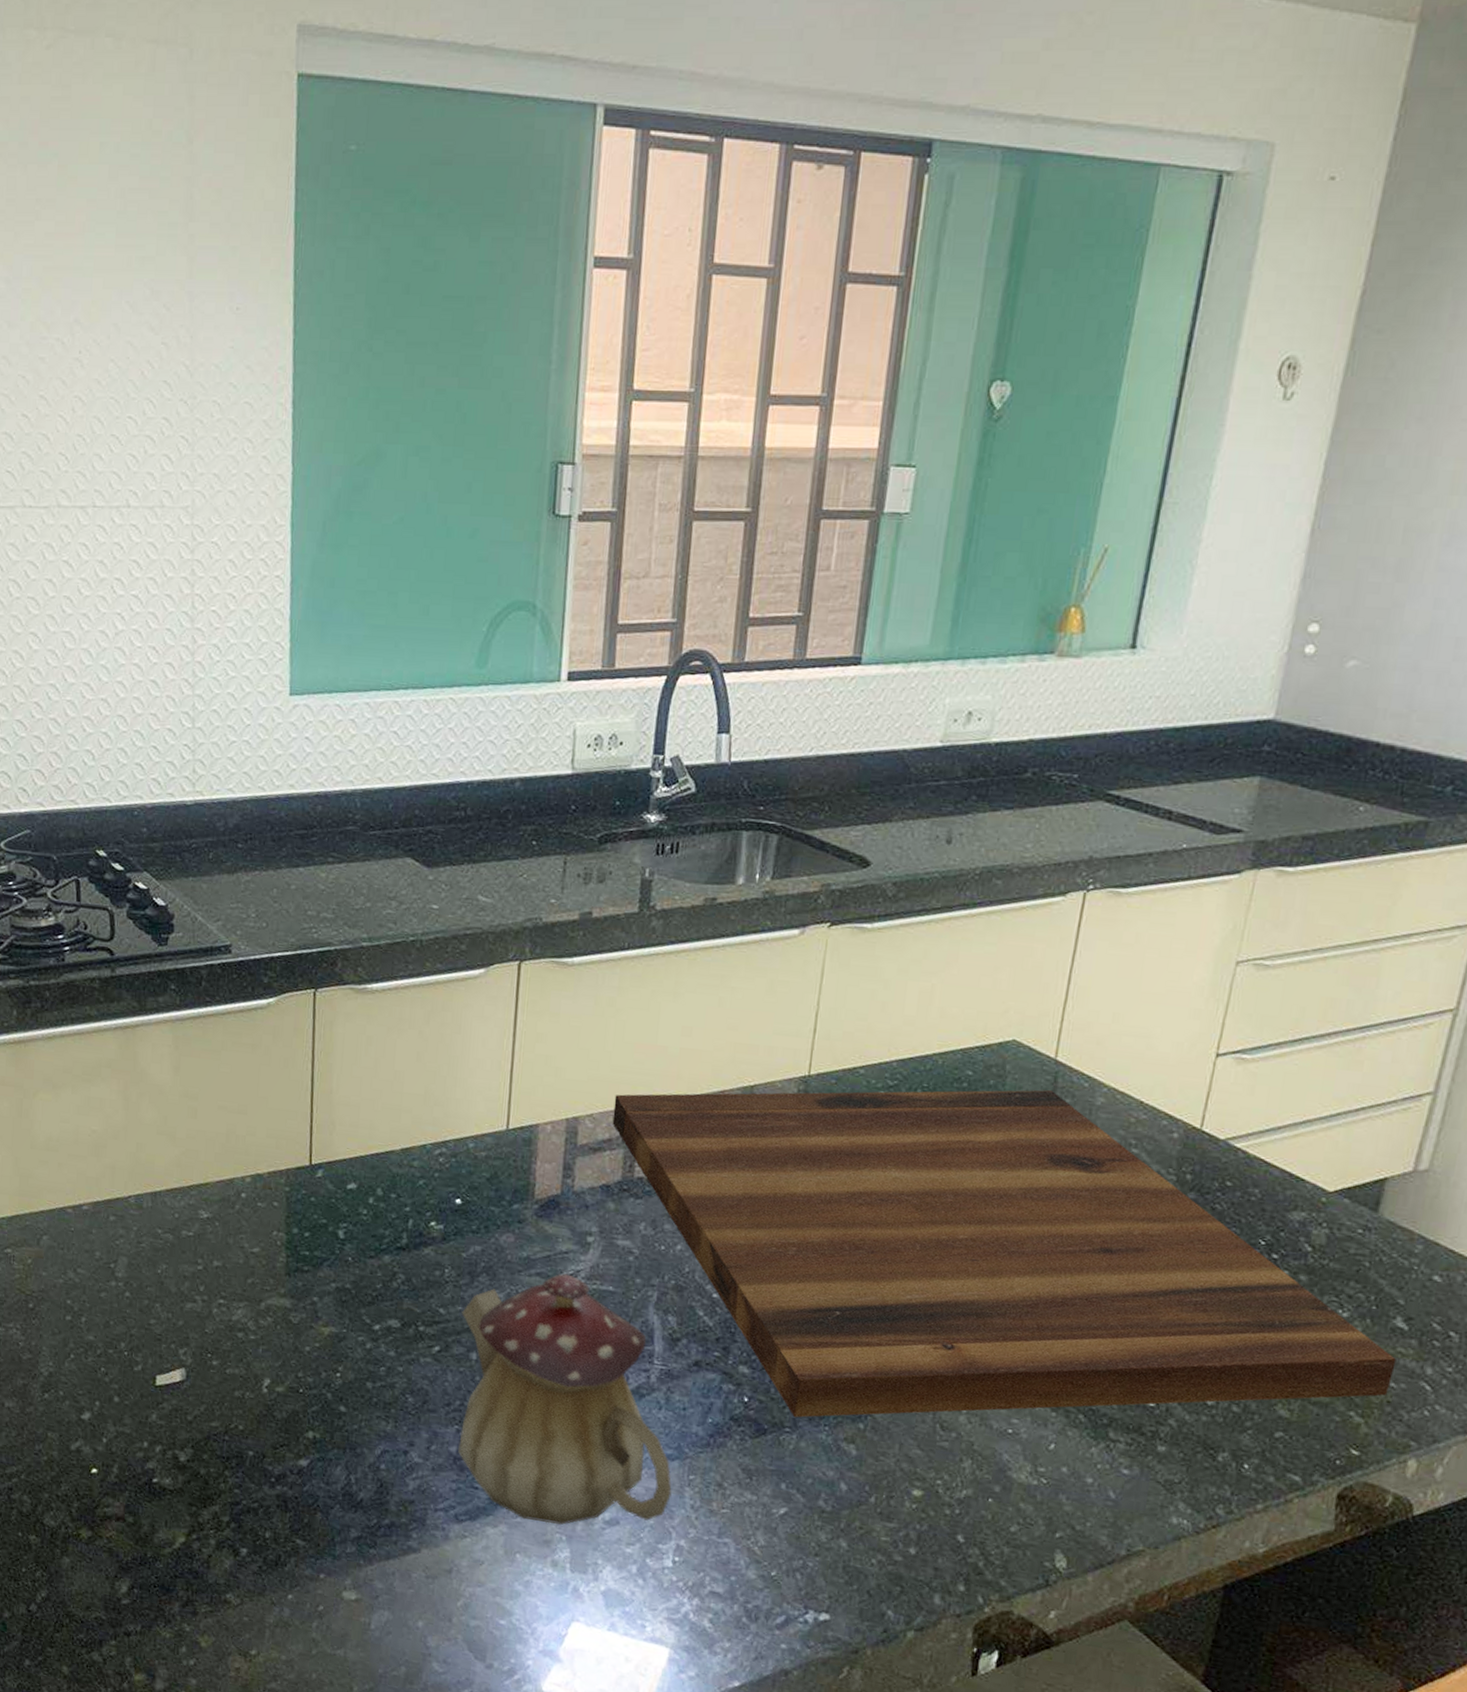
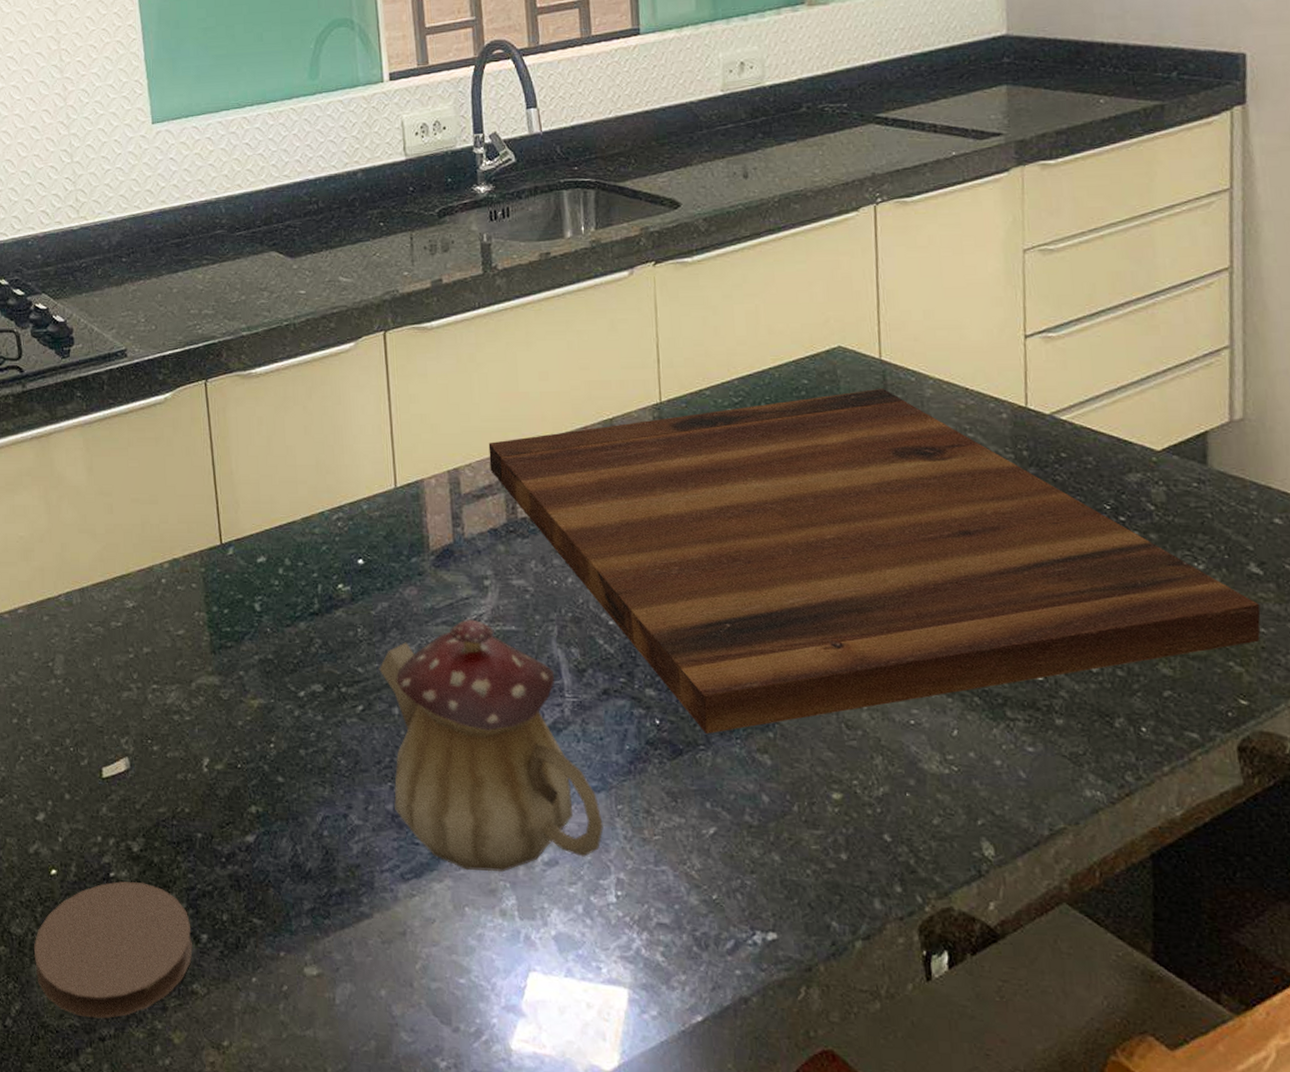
coaster: none [65,1487,232,1616] -> present [33,881,193,1019]

